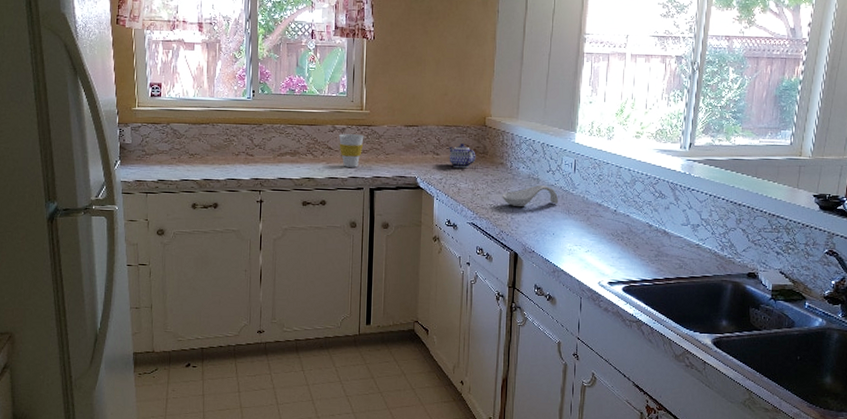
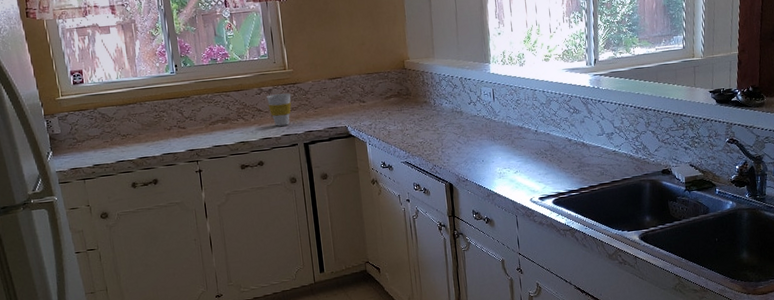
teapot: present [449,144,476,169] -> none [374,88,401,112]
spoon rest: present [502,184,559,207] -> none [430,116,484,141]

